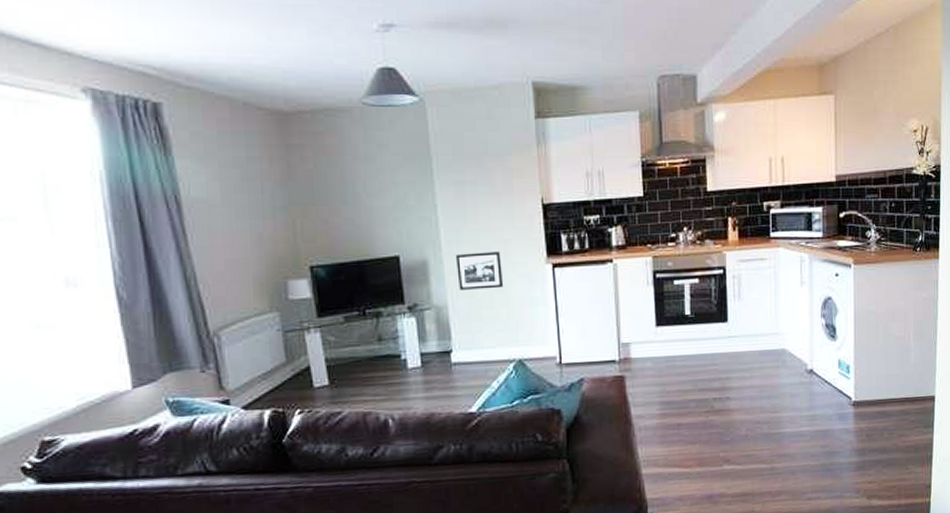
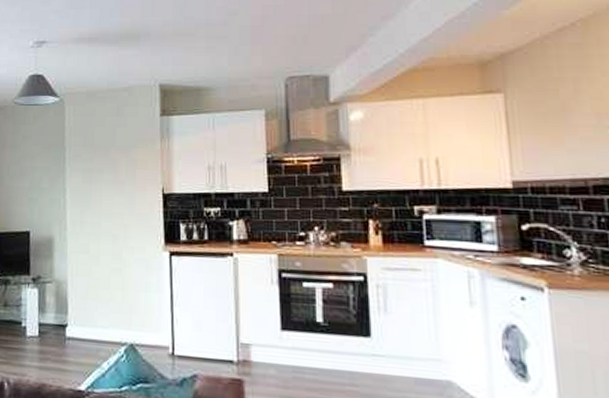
picture frame: present [456,250,504,290] -> none [78,234,121,270]

